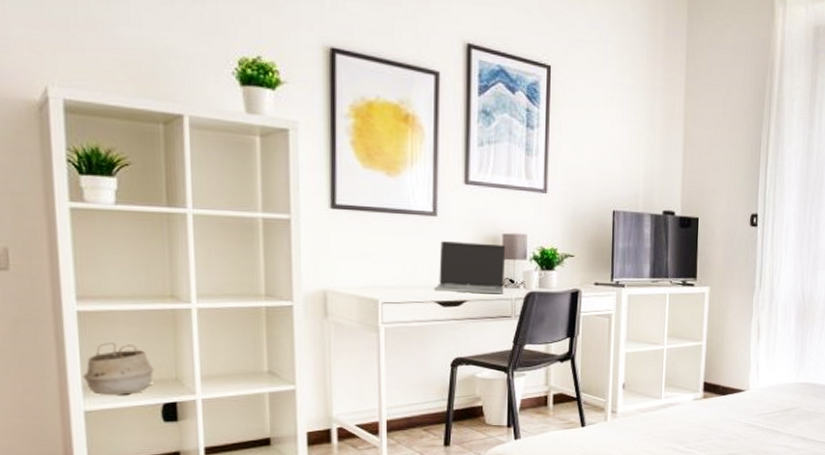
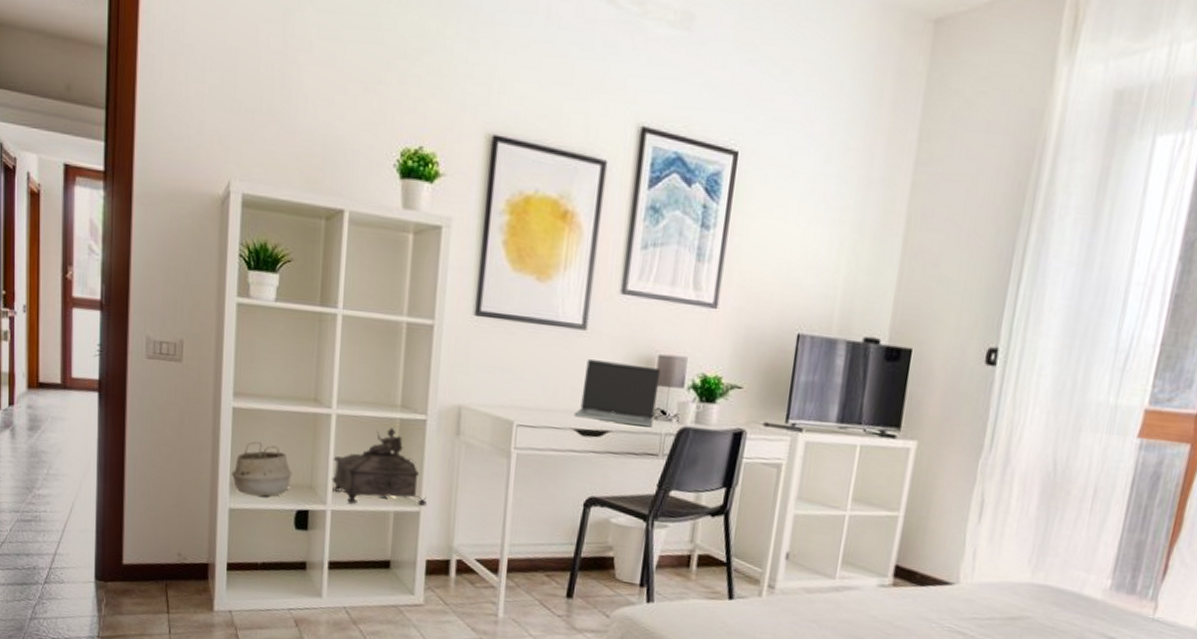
decorative box: none [198,316,301,390] -> present [331,427,427,506]

